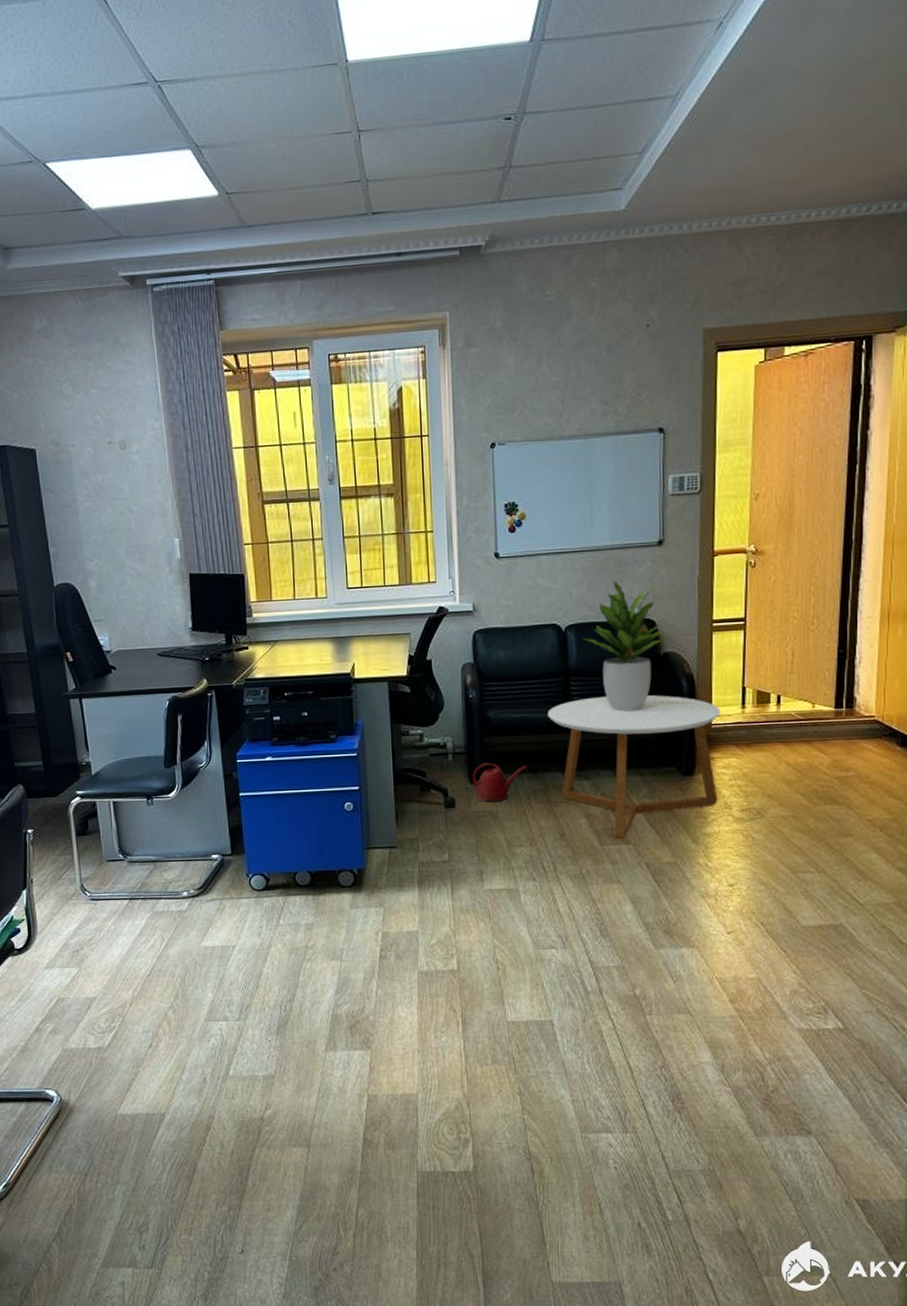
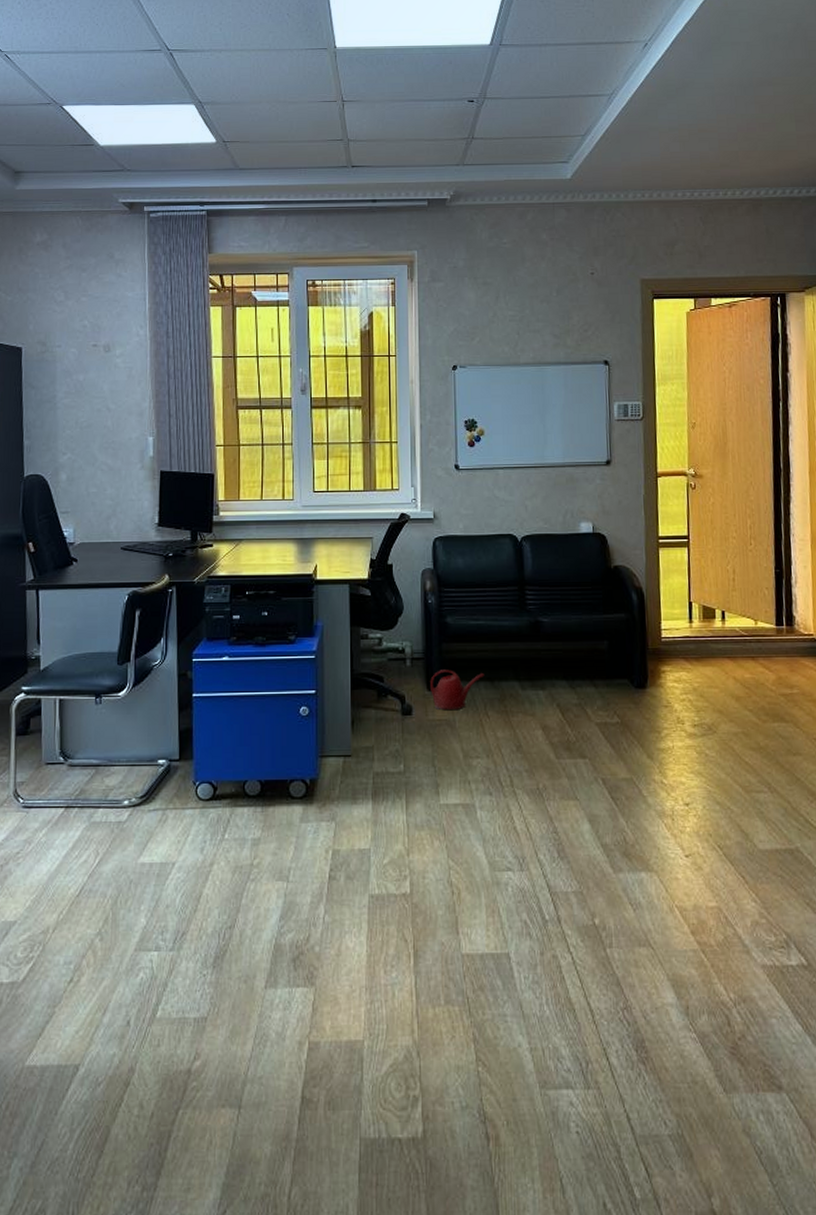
coffee table: present [548,695,721,840] -> none [504,606,671,754]
potted plant: present [584,580,668,712] -> none [539,495,617,622]

